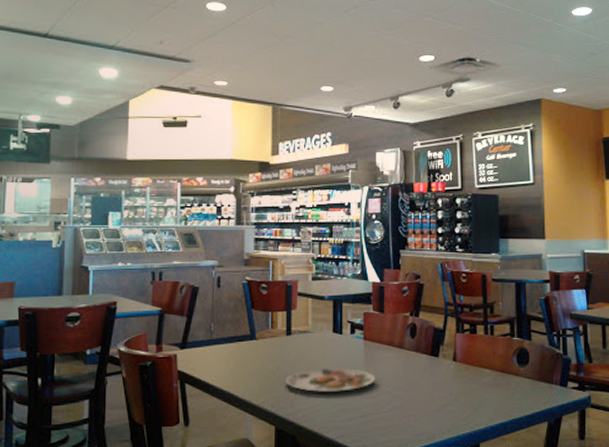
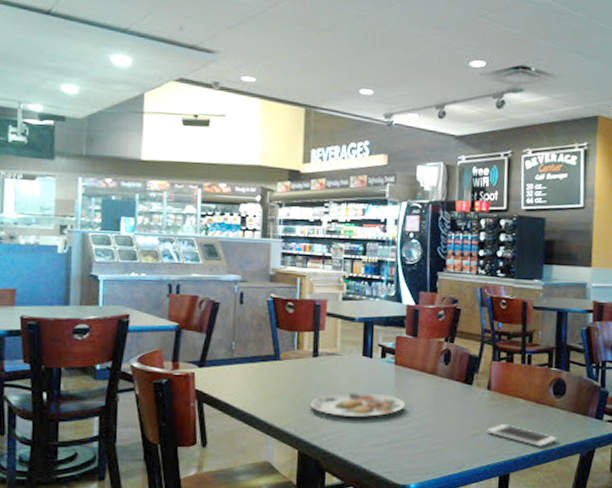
cell phone: none [454,395,524,416] -> present [486,424,557,447]

